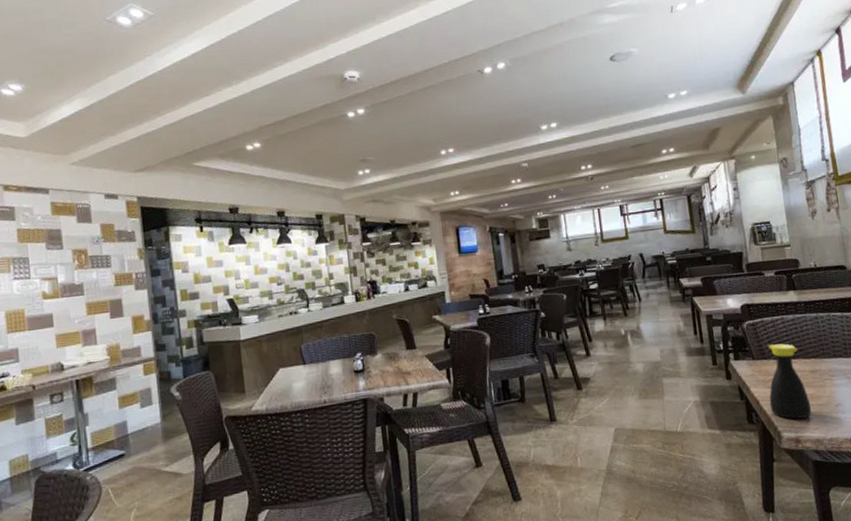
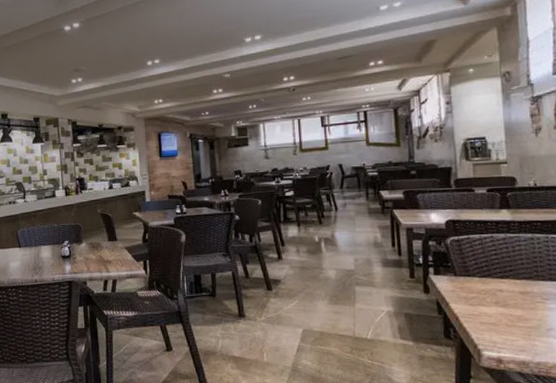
bottle: present [768,343,812,419] -> none [470,262,519,339]

